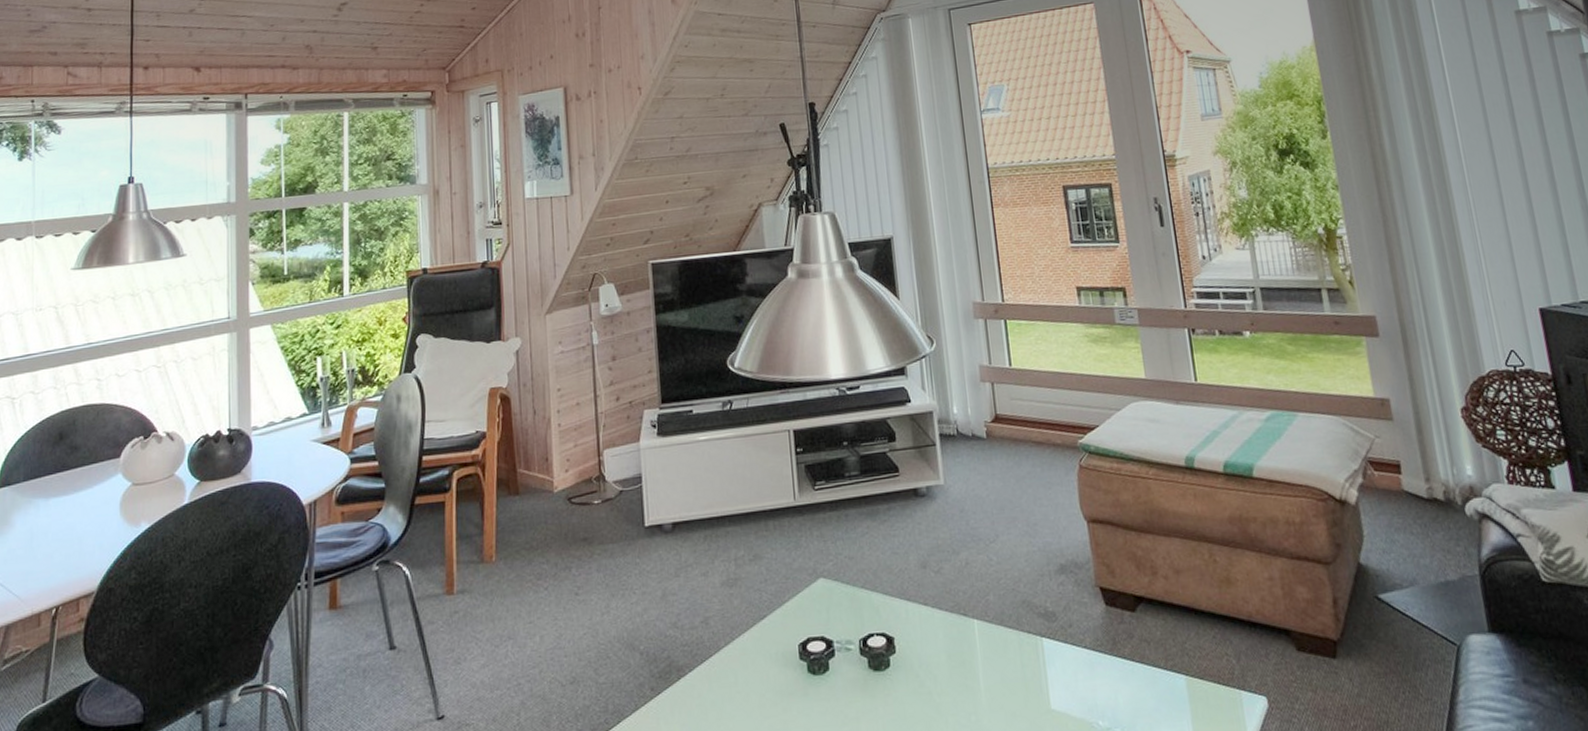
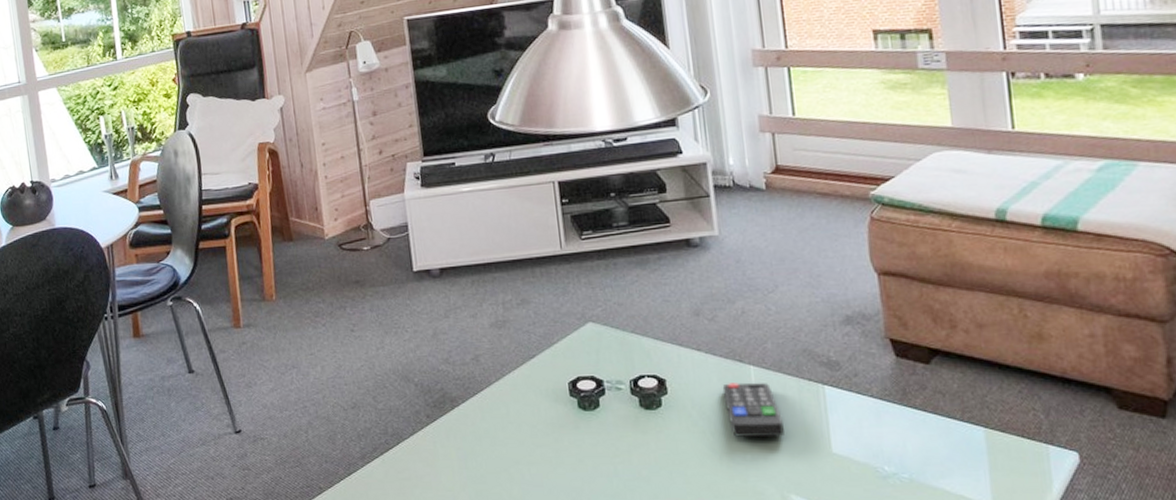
remote control: none [948,636,1007,697] -> present [722,382,784,438]

